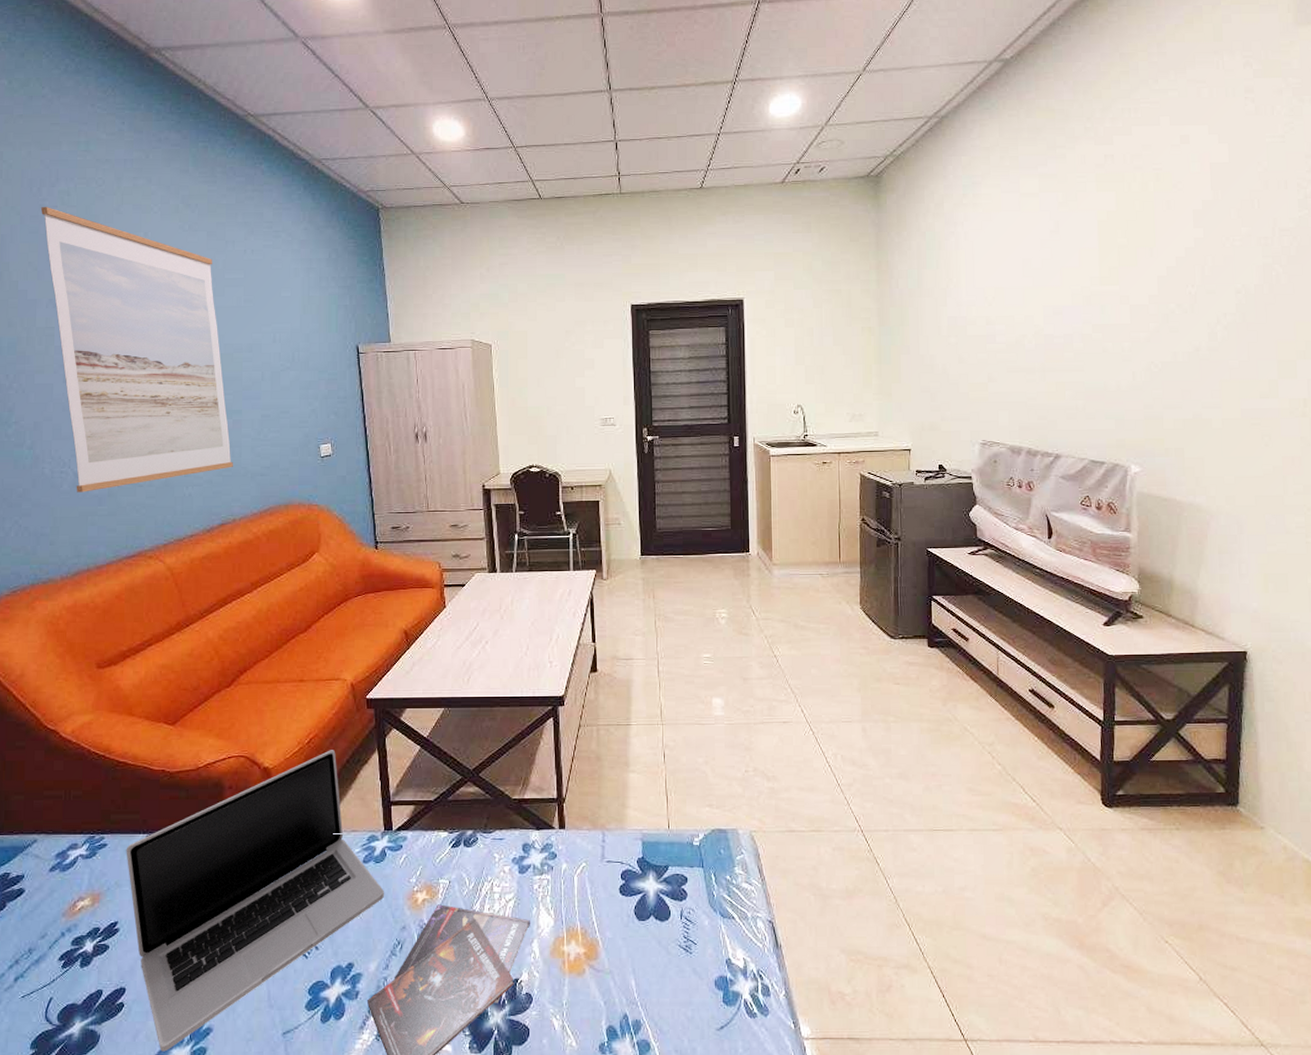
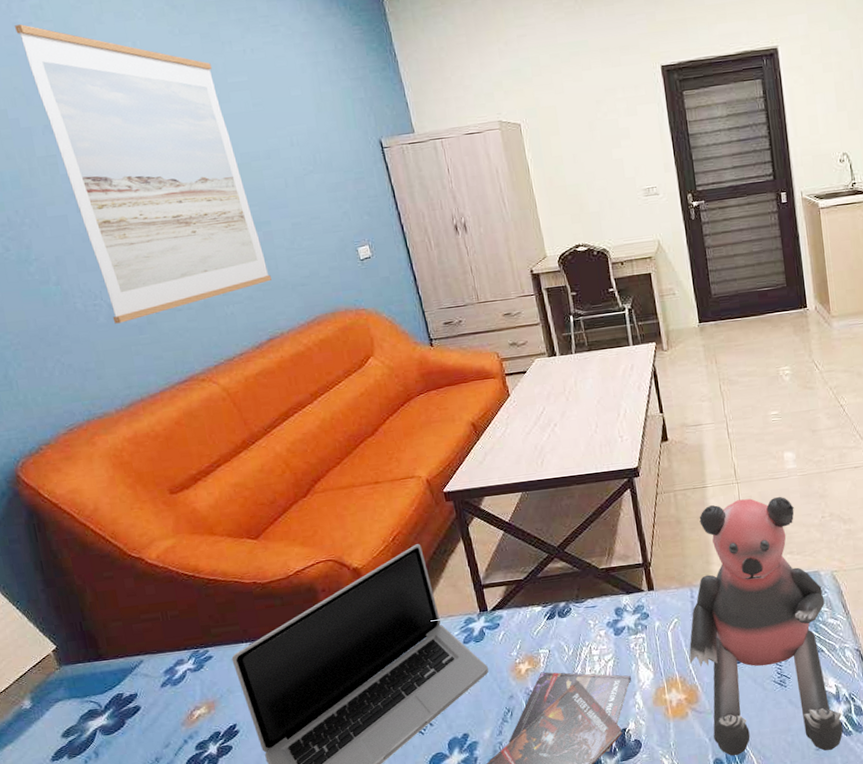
bear: none [593,742,748,1033] -> present [689,496,843,756]

